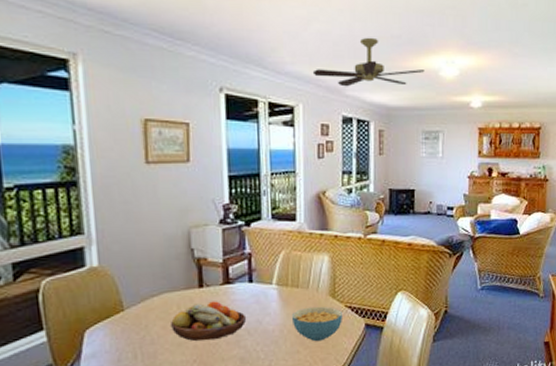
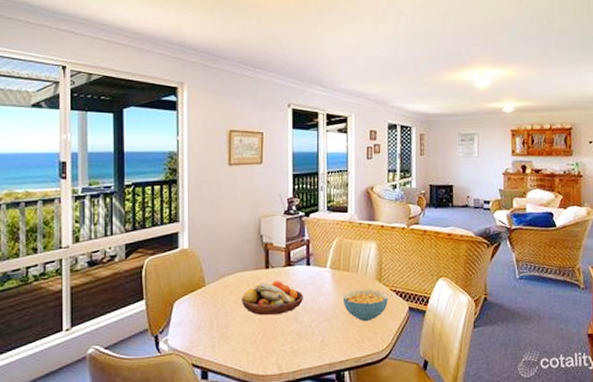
ceiling fan: present [312,37,425,87] -> none [363,58,460,99]

